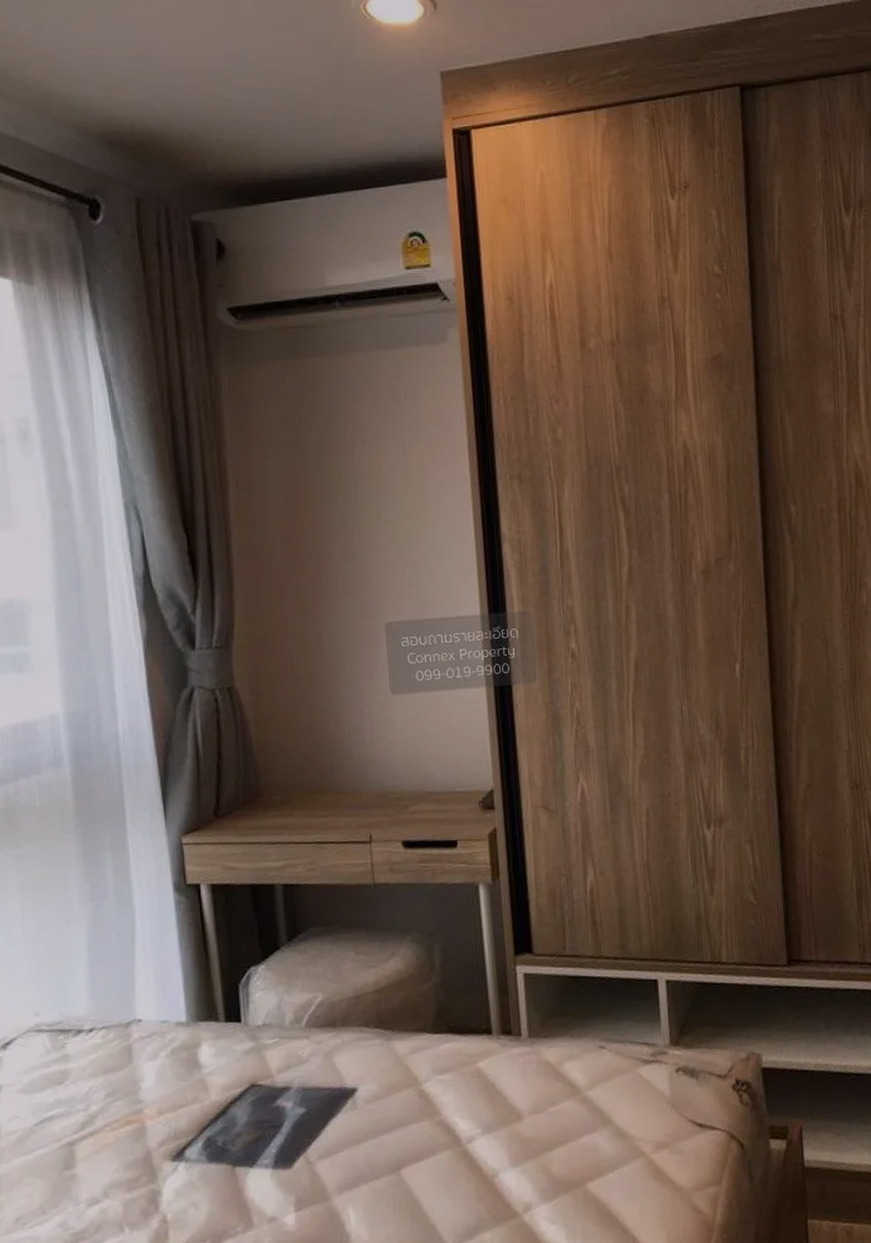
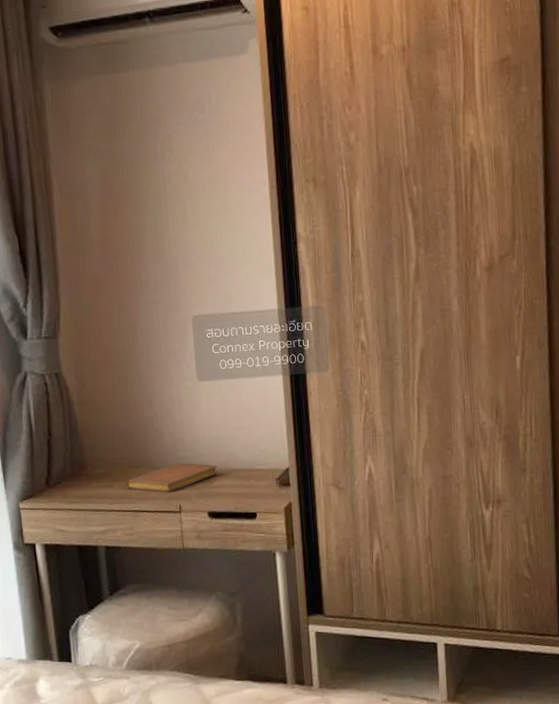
notebook: none [308,786,414,821] -> present [126,462,218,493]

